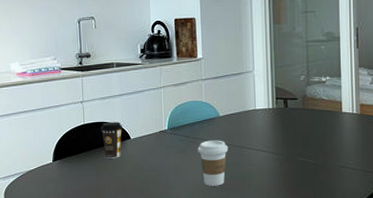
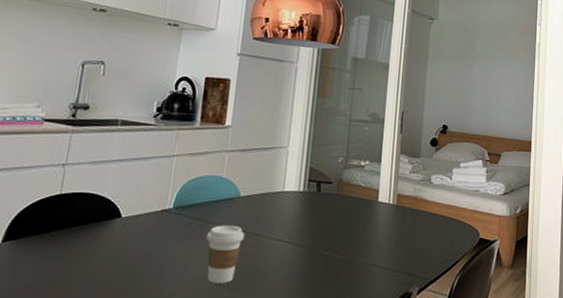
coffee cup: present [100,122,123,158] -> none [81,193,115,242]

